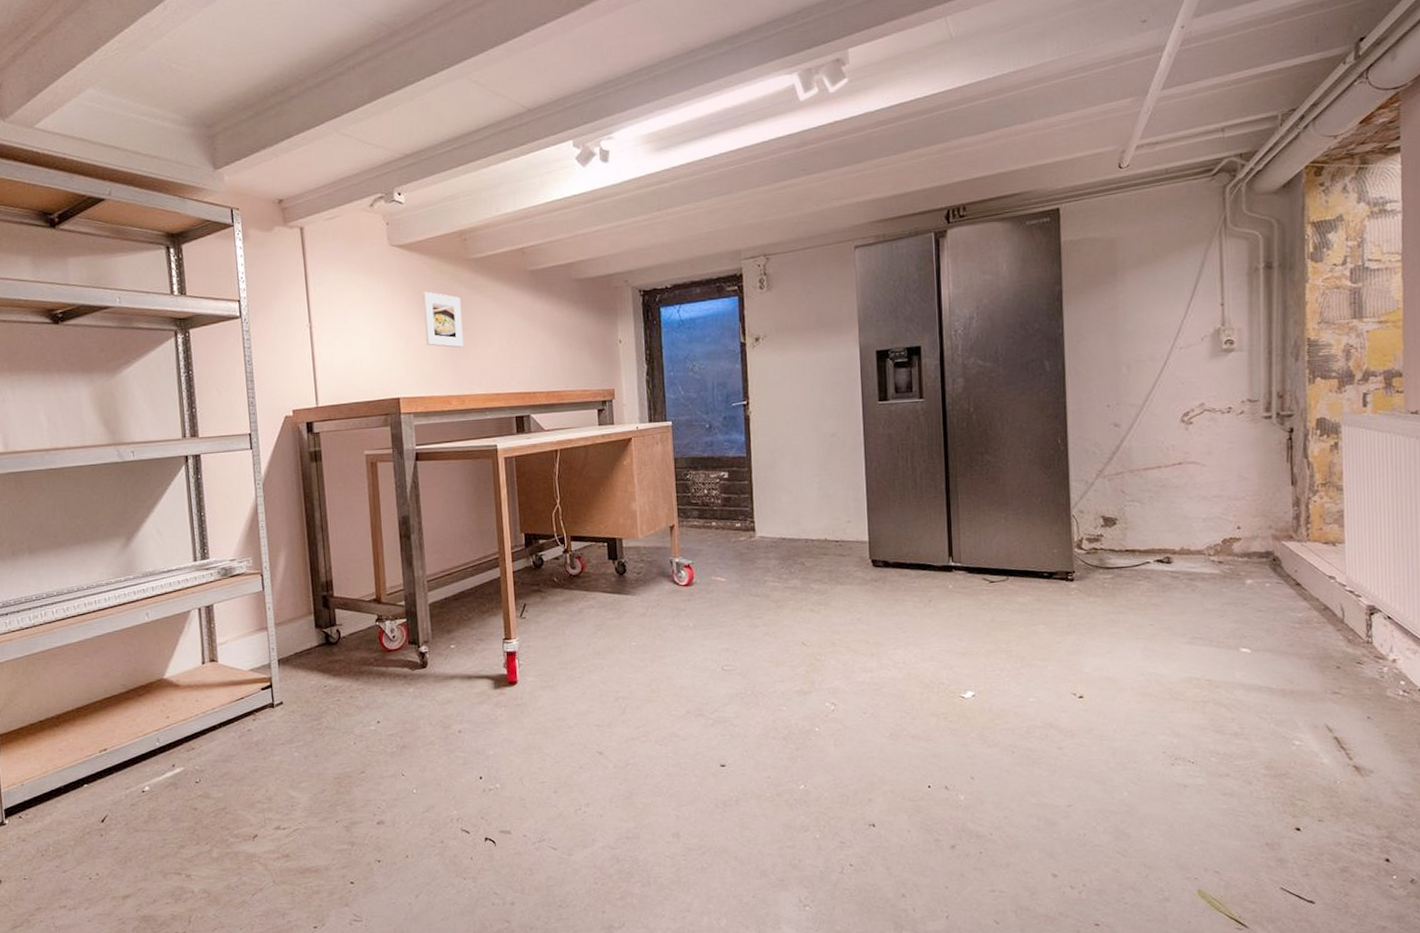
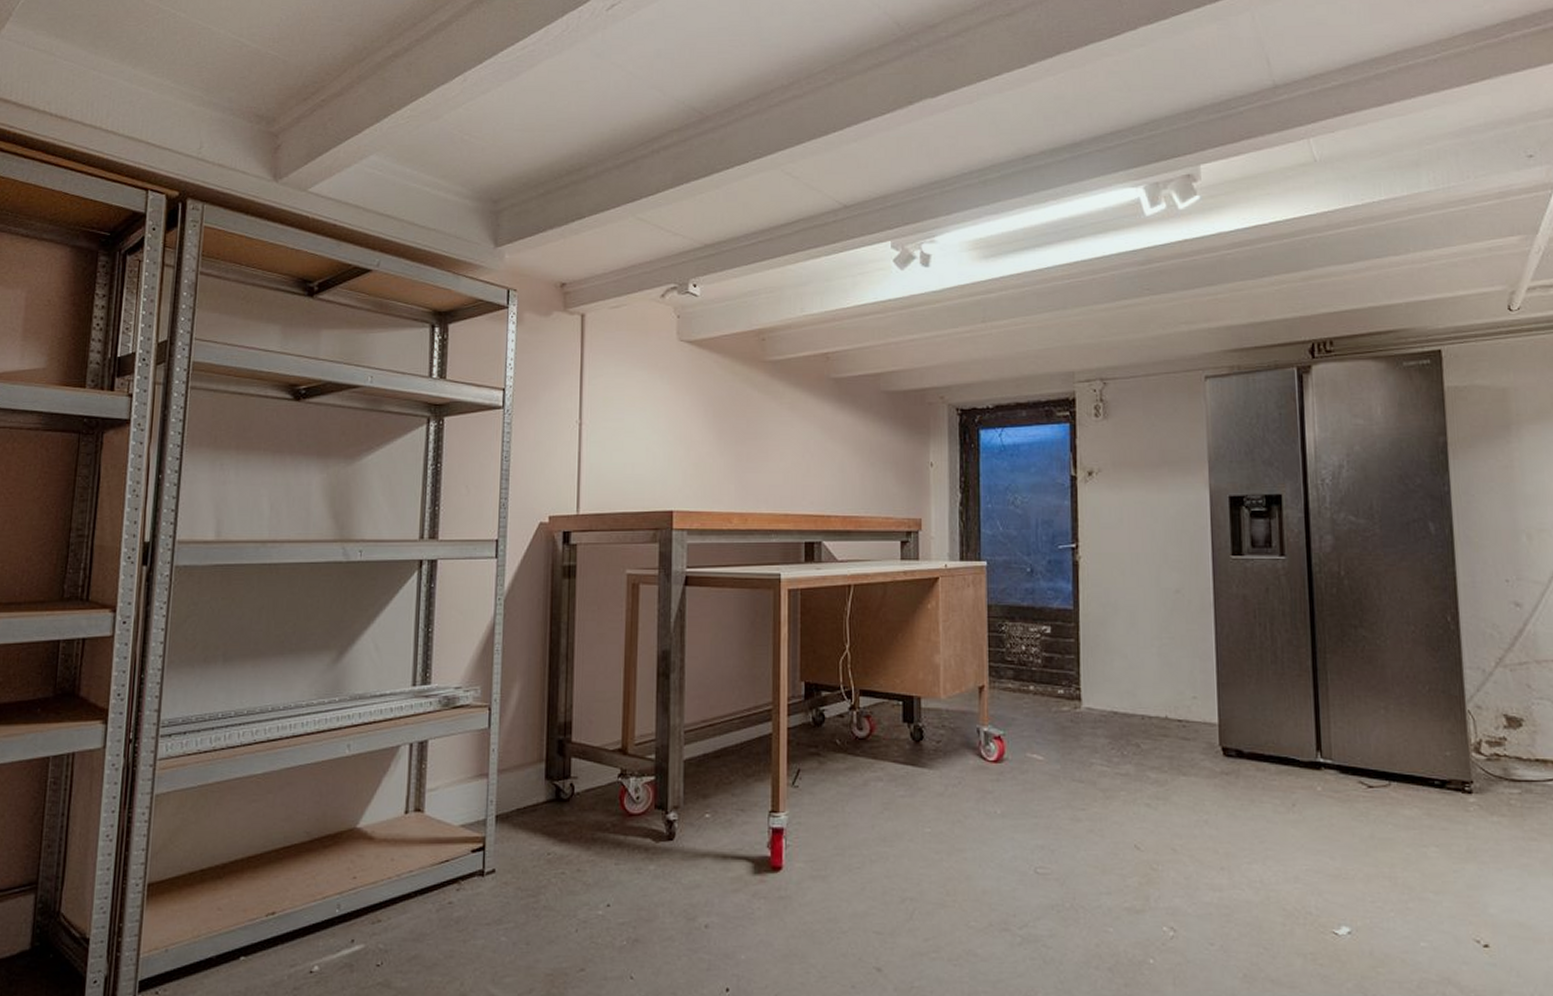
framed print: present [423,291,464,348] -> none [710,393,752,459]

